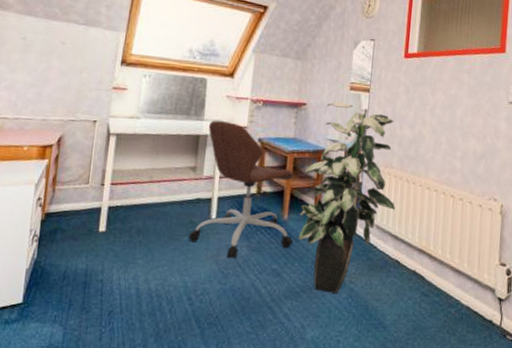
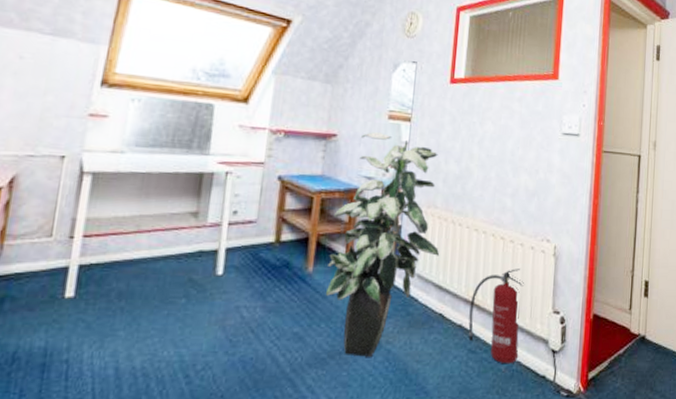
office chair: present [189,120,294,259] -> none [187,154,321,323]
fire extinguisher: none [421,224,472,308] -> present [468,269,524,364]

